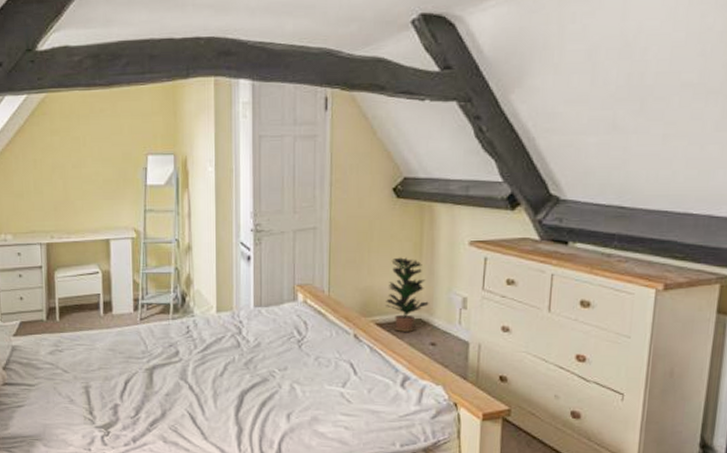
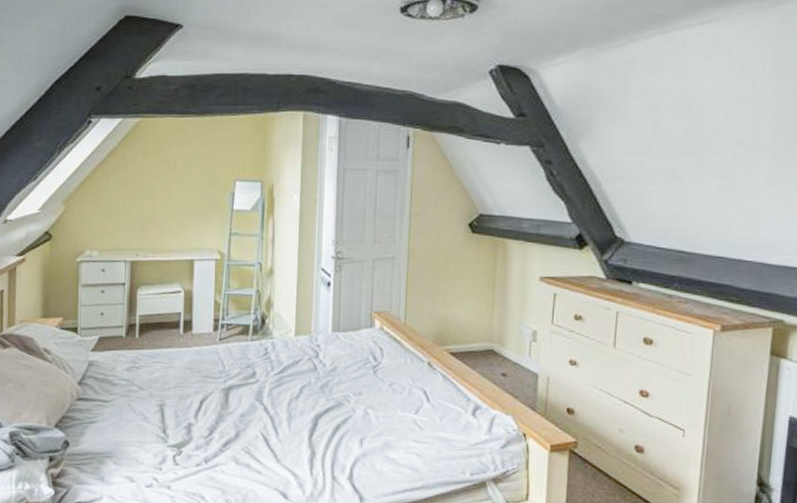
potted plant: present [386,257,429,332] -> none [459,289,501,362]

